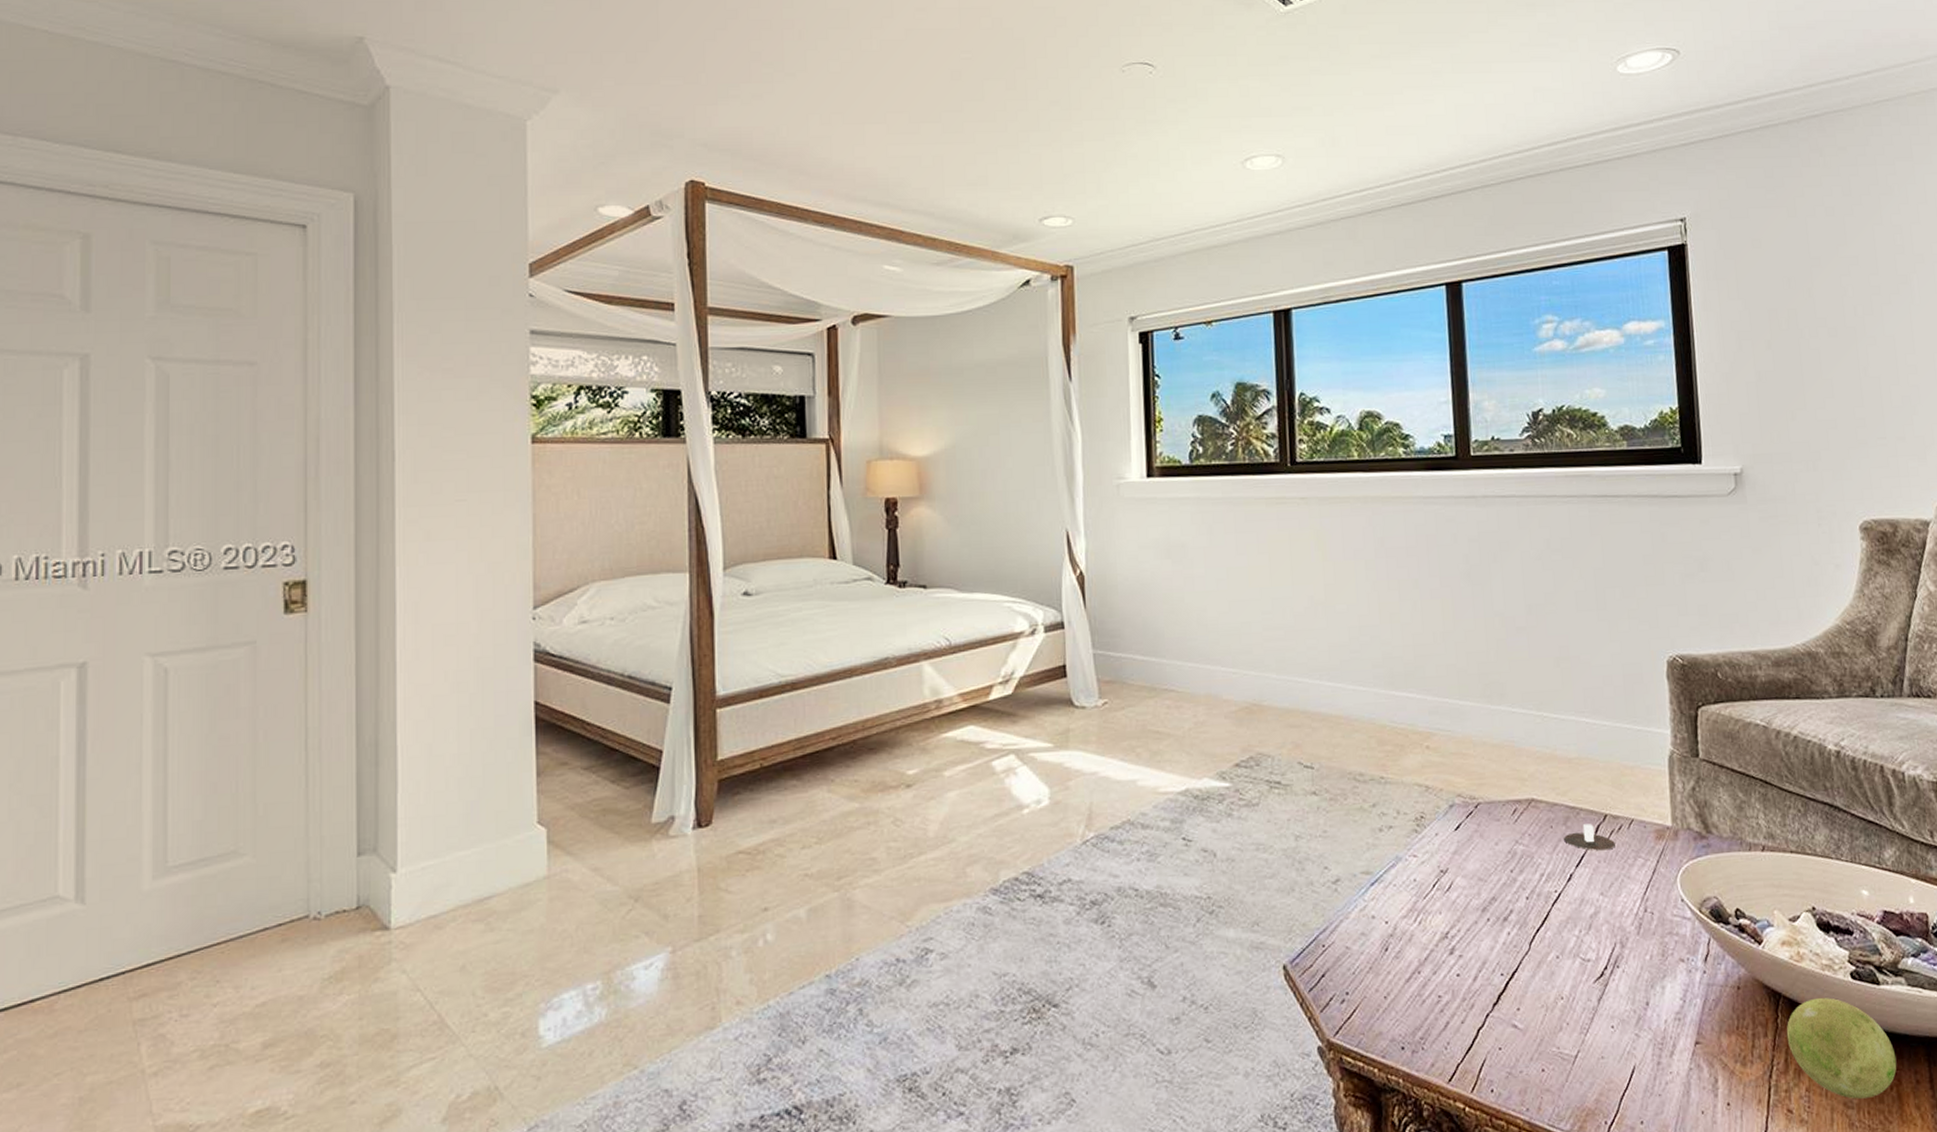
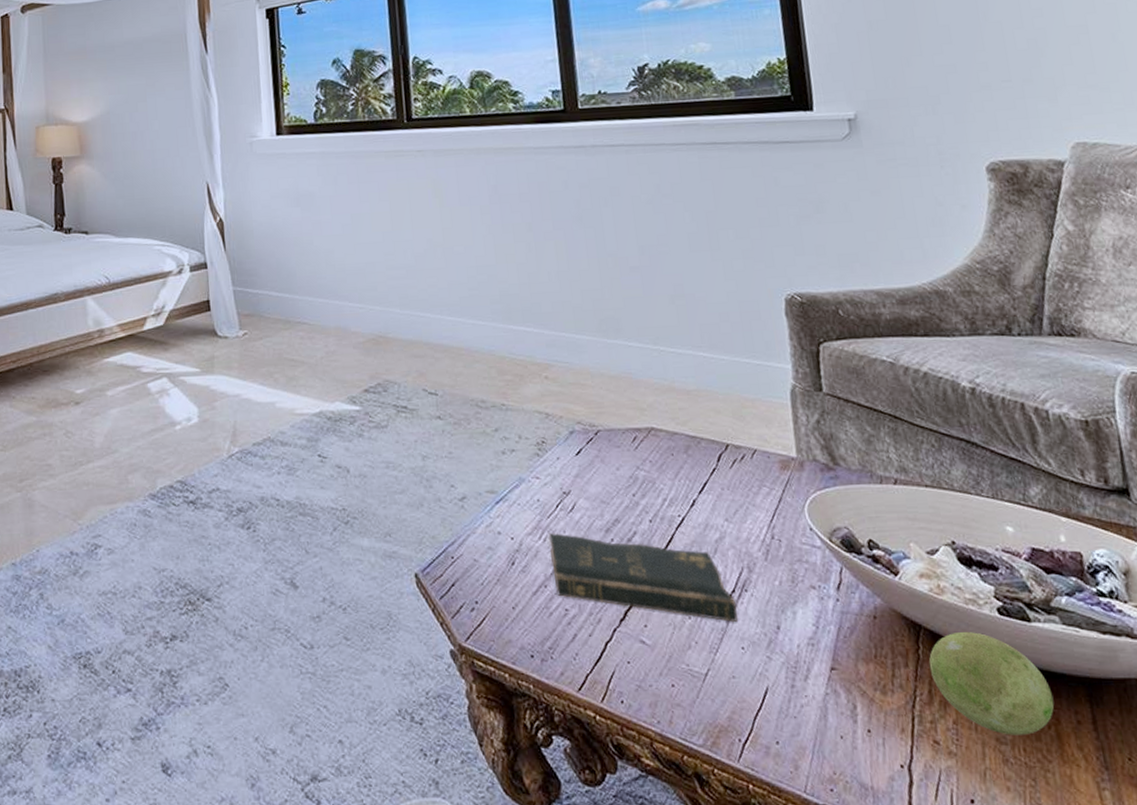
bible: none [1424,914,1609,1001] -> present [549,533,738,623]
candle: present [1564,824,1617,851] -> none [685,453,740,479]

